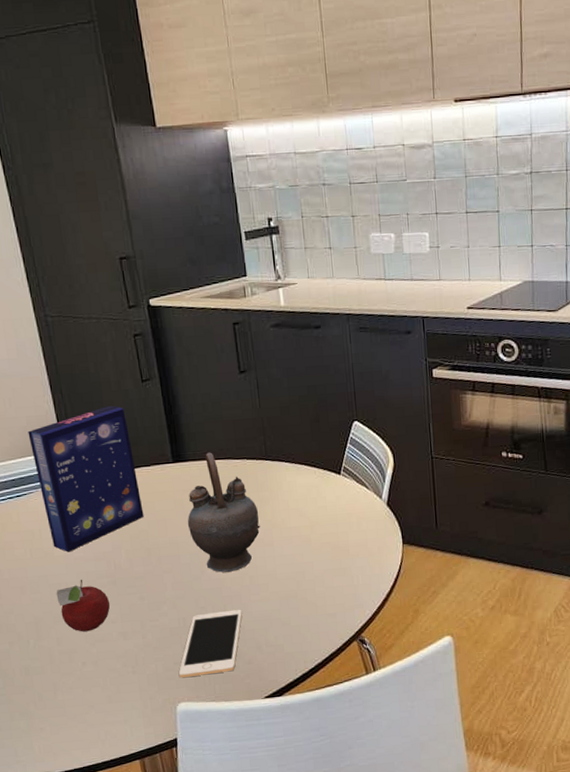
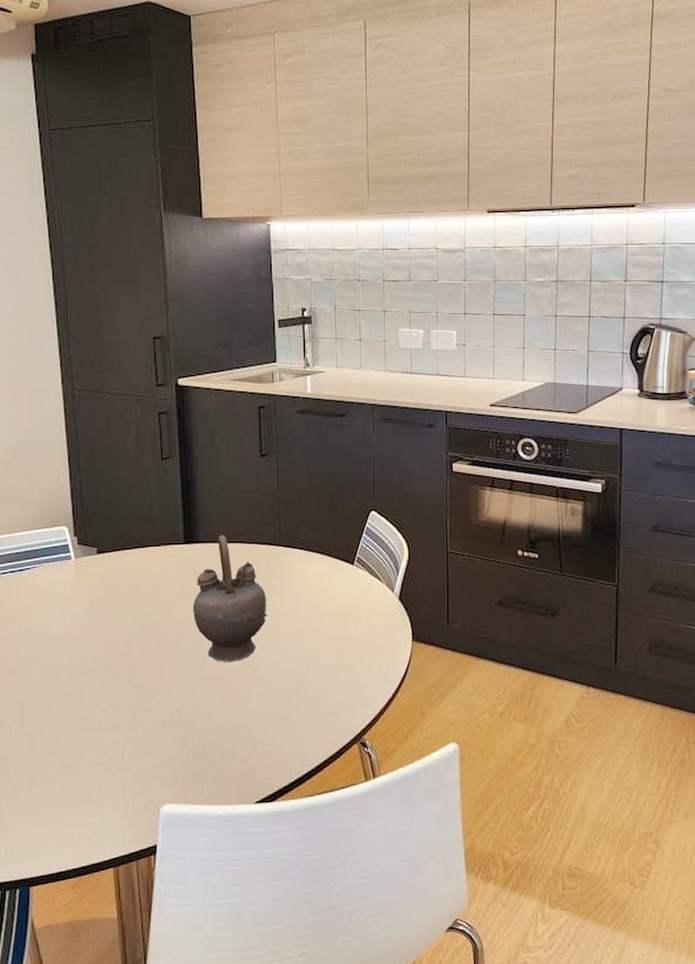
cereal box: present [28,406,144,552] -> none [39,482,149,632]
fruit: present [56,580,111,632] -> none [46,663,102,720]
cell phone: present [178,609,242,678] -> none [166,703,240,777]

